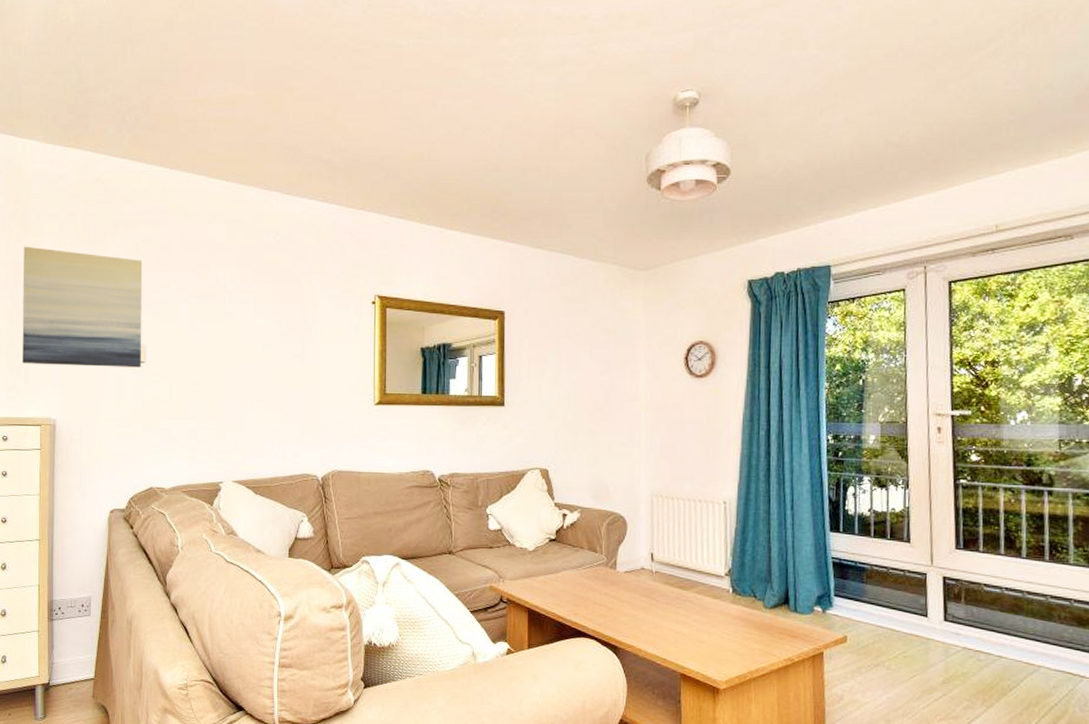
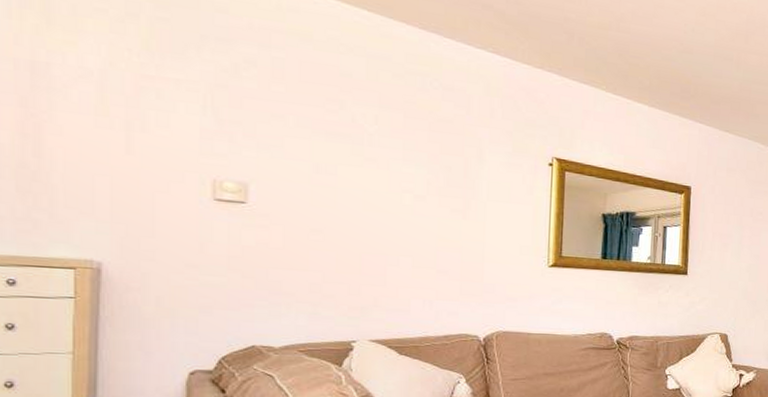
wall art: present [22,246,143,368] -> none [43,42,245,209]

